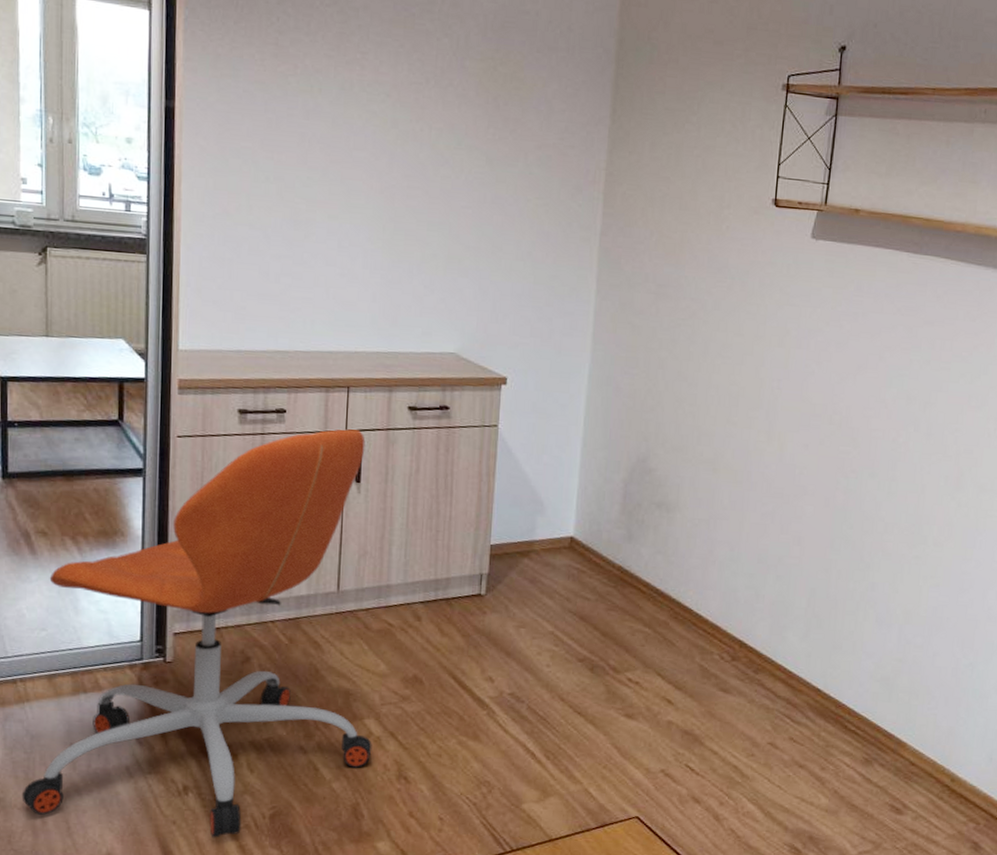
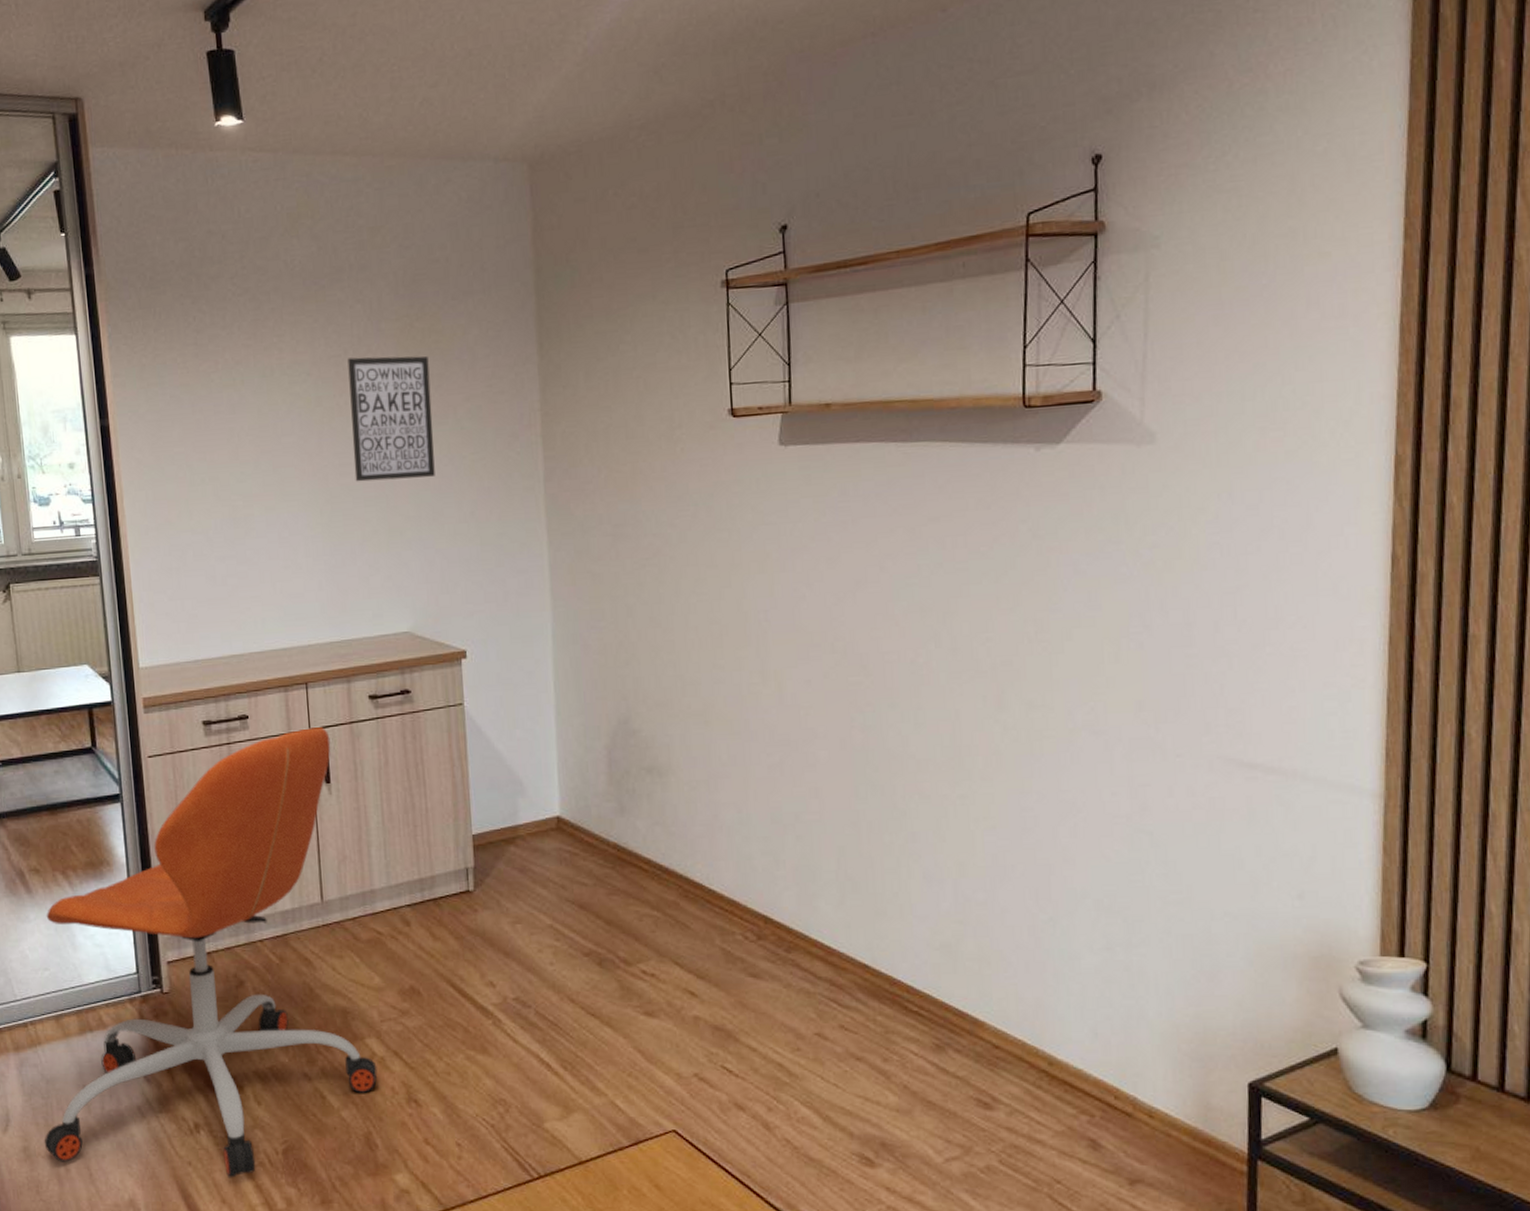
wall art: none [421,87,507,213] -> present [347,356,435,482]

